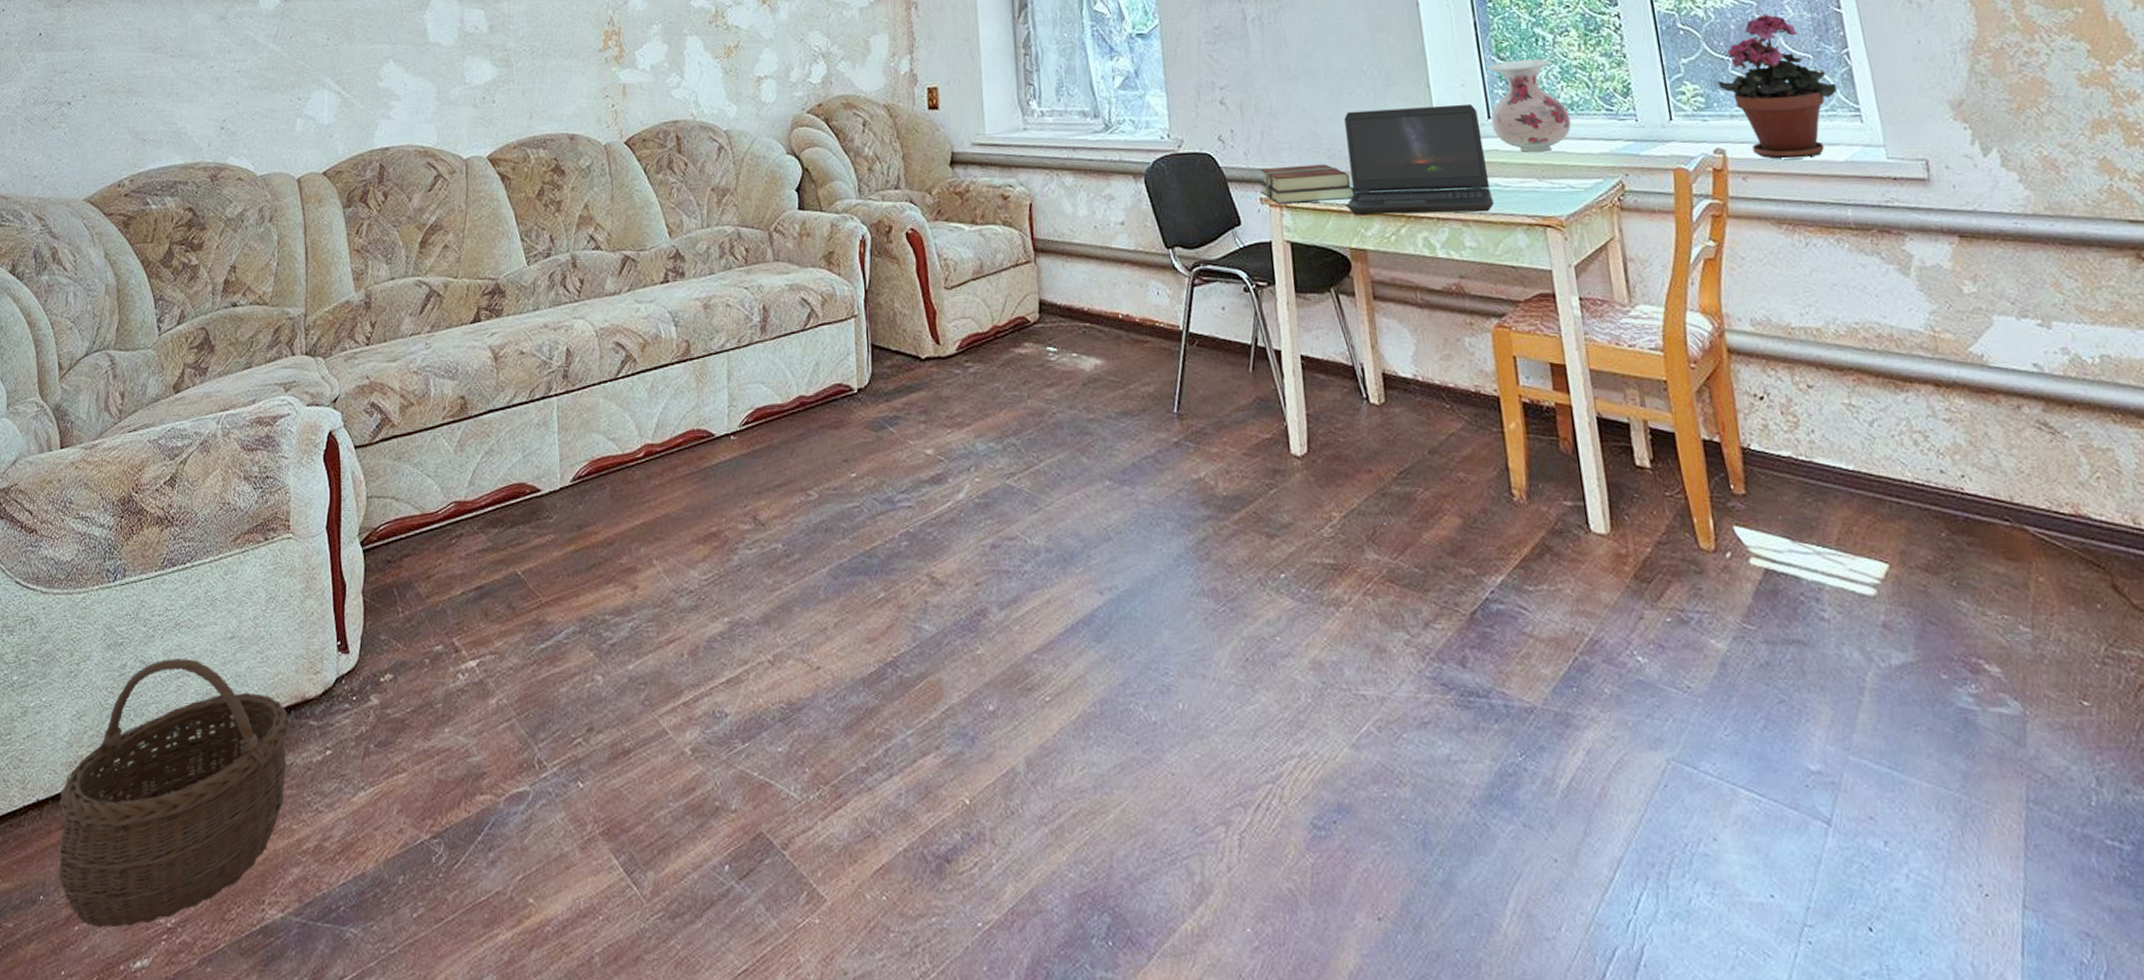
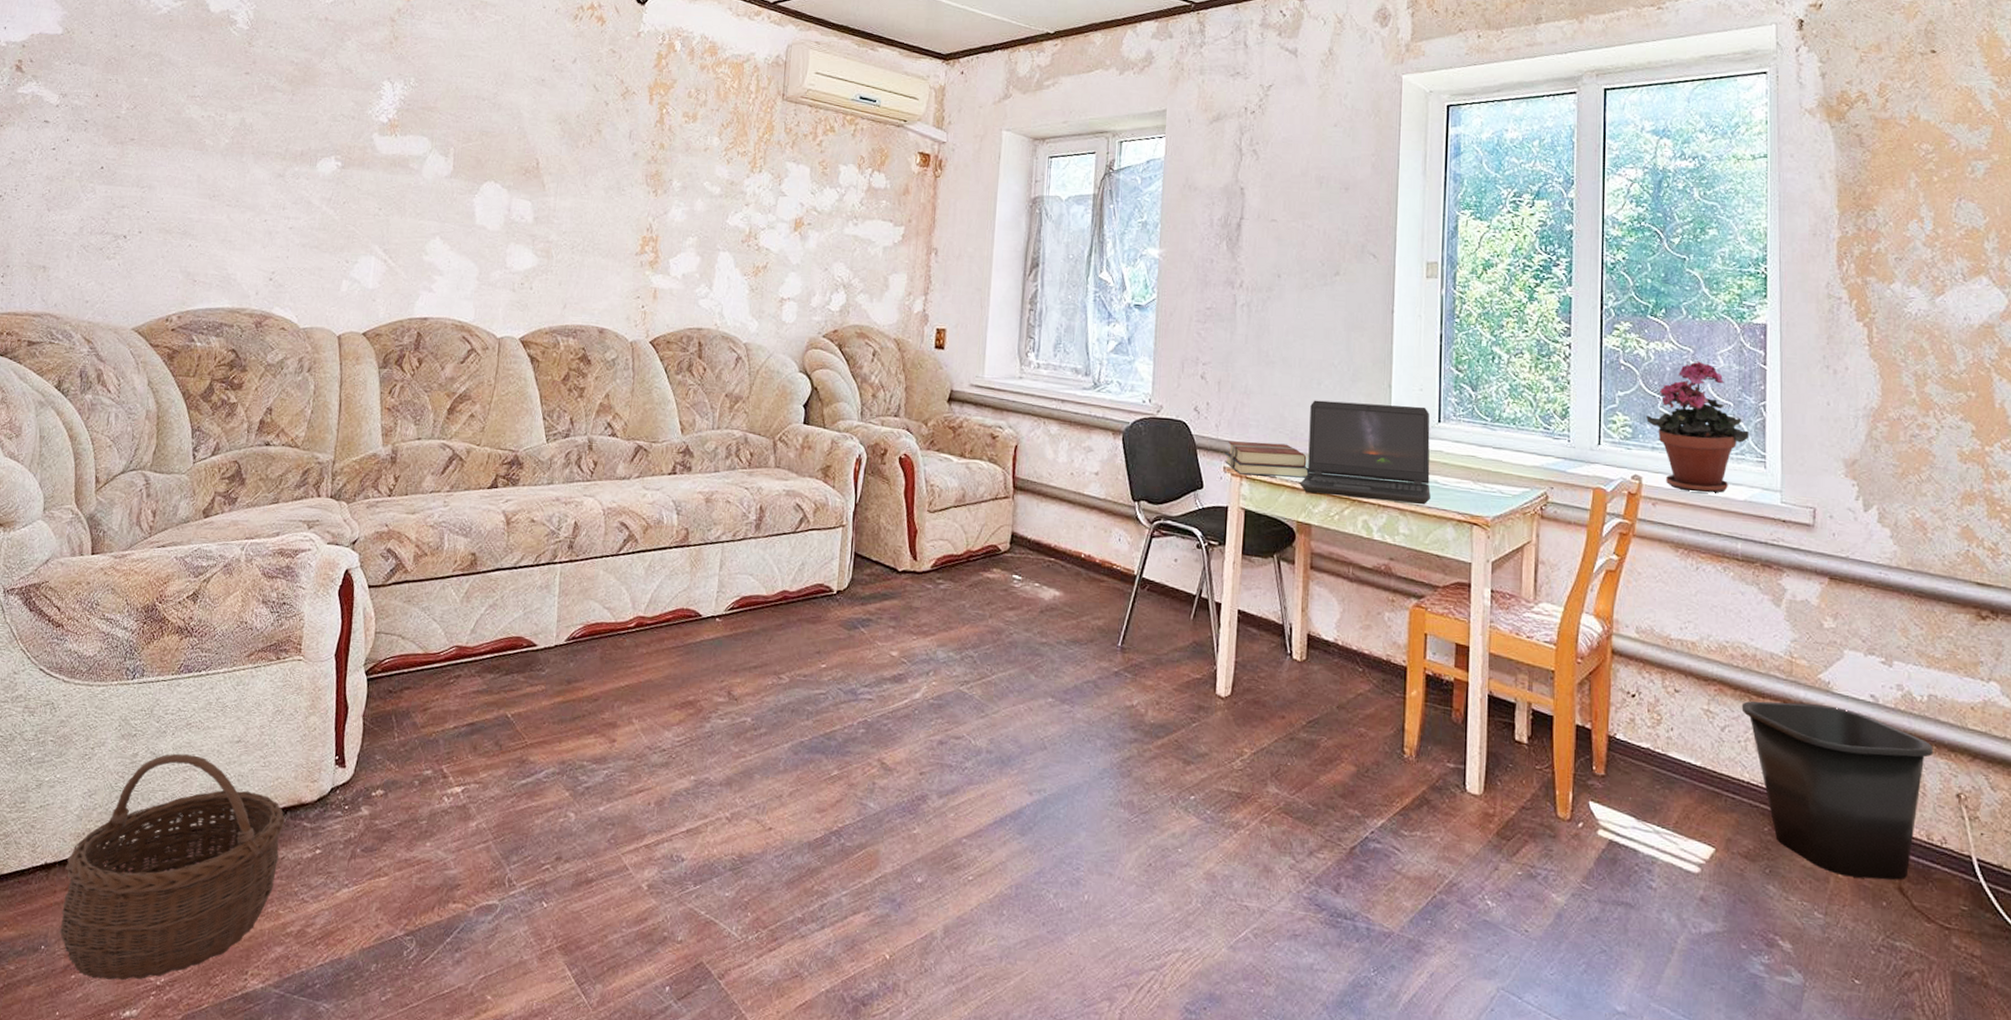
vase: present [1488,59,1572,153] -> none [1440,373,1511,459]
waste bin: none [1887,382,2120,579] -> present [1741,701,1933,880]

